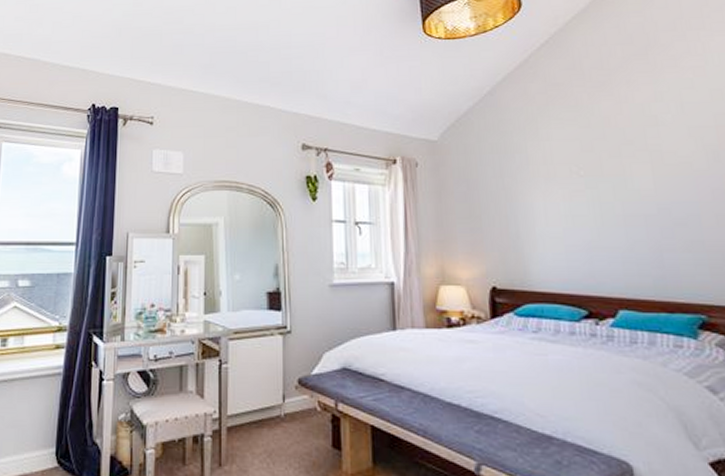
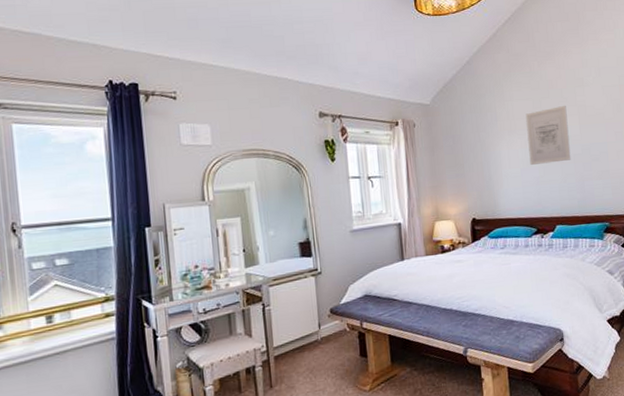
wall art: none [570,149,641,224] -> present [525,105,571,165]

